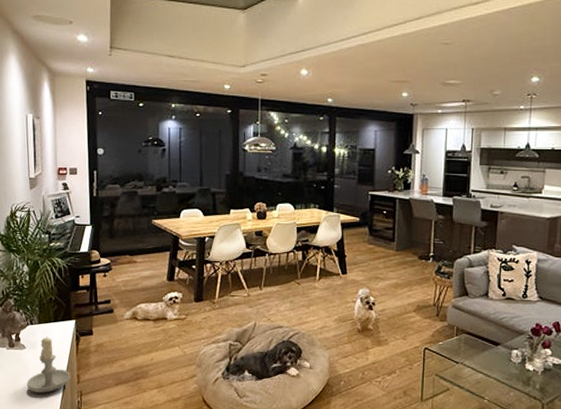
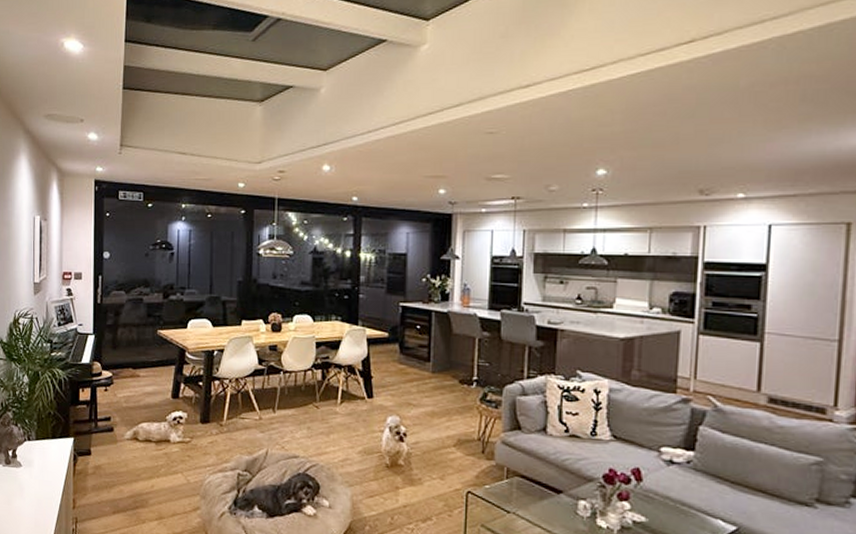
candle: present [27,336,70,393] -> none [21,454,66,517]

